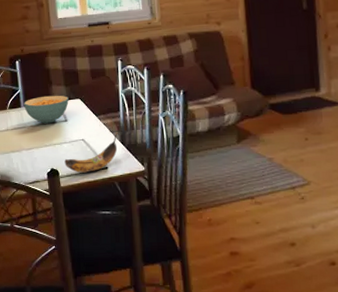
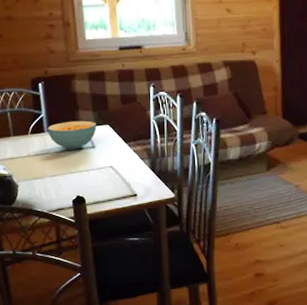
banana: present [64,132,119,173] -> none [91,159,149,200]

